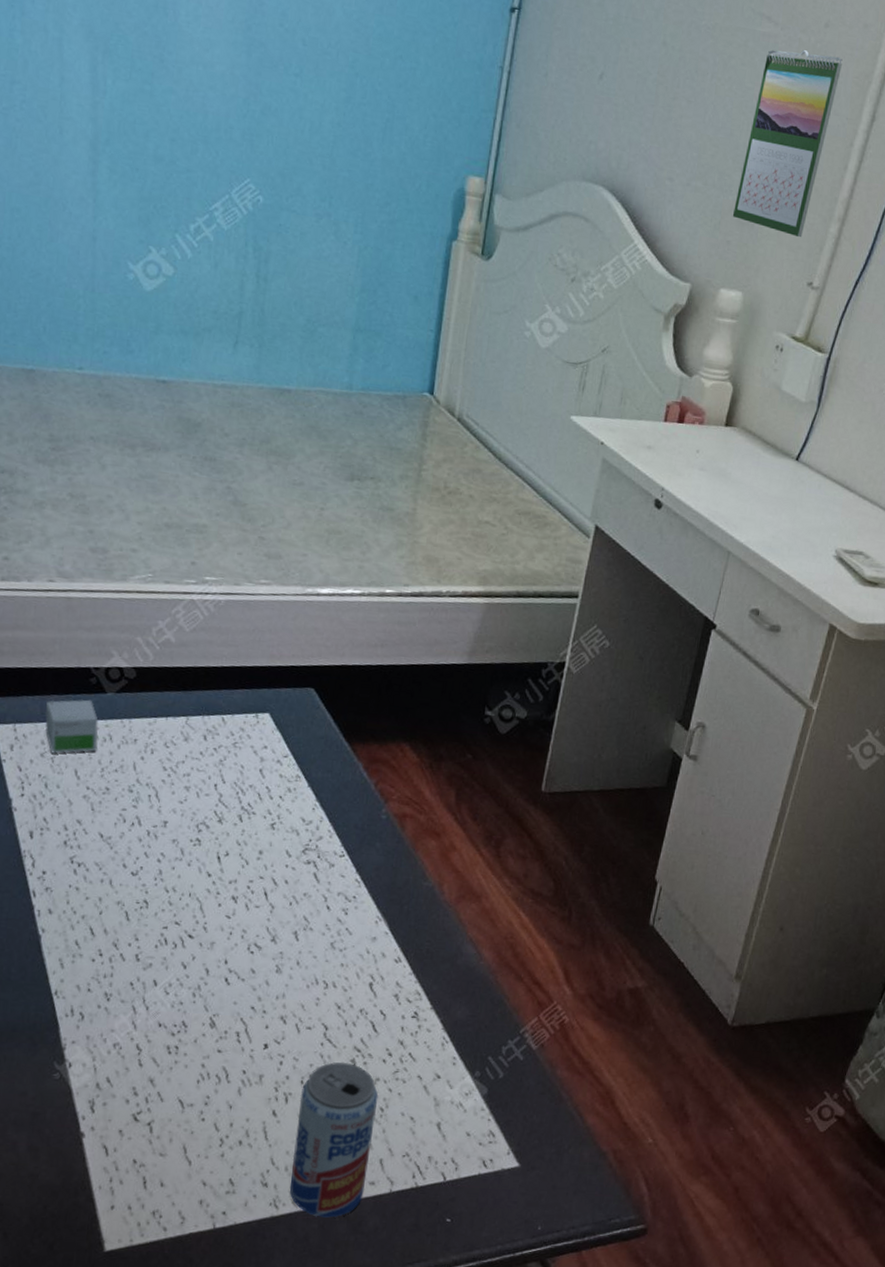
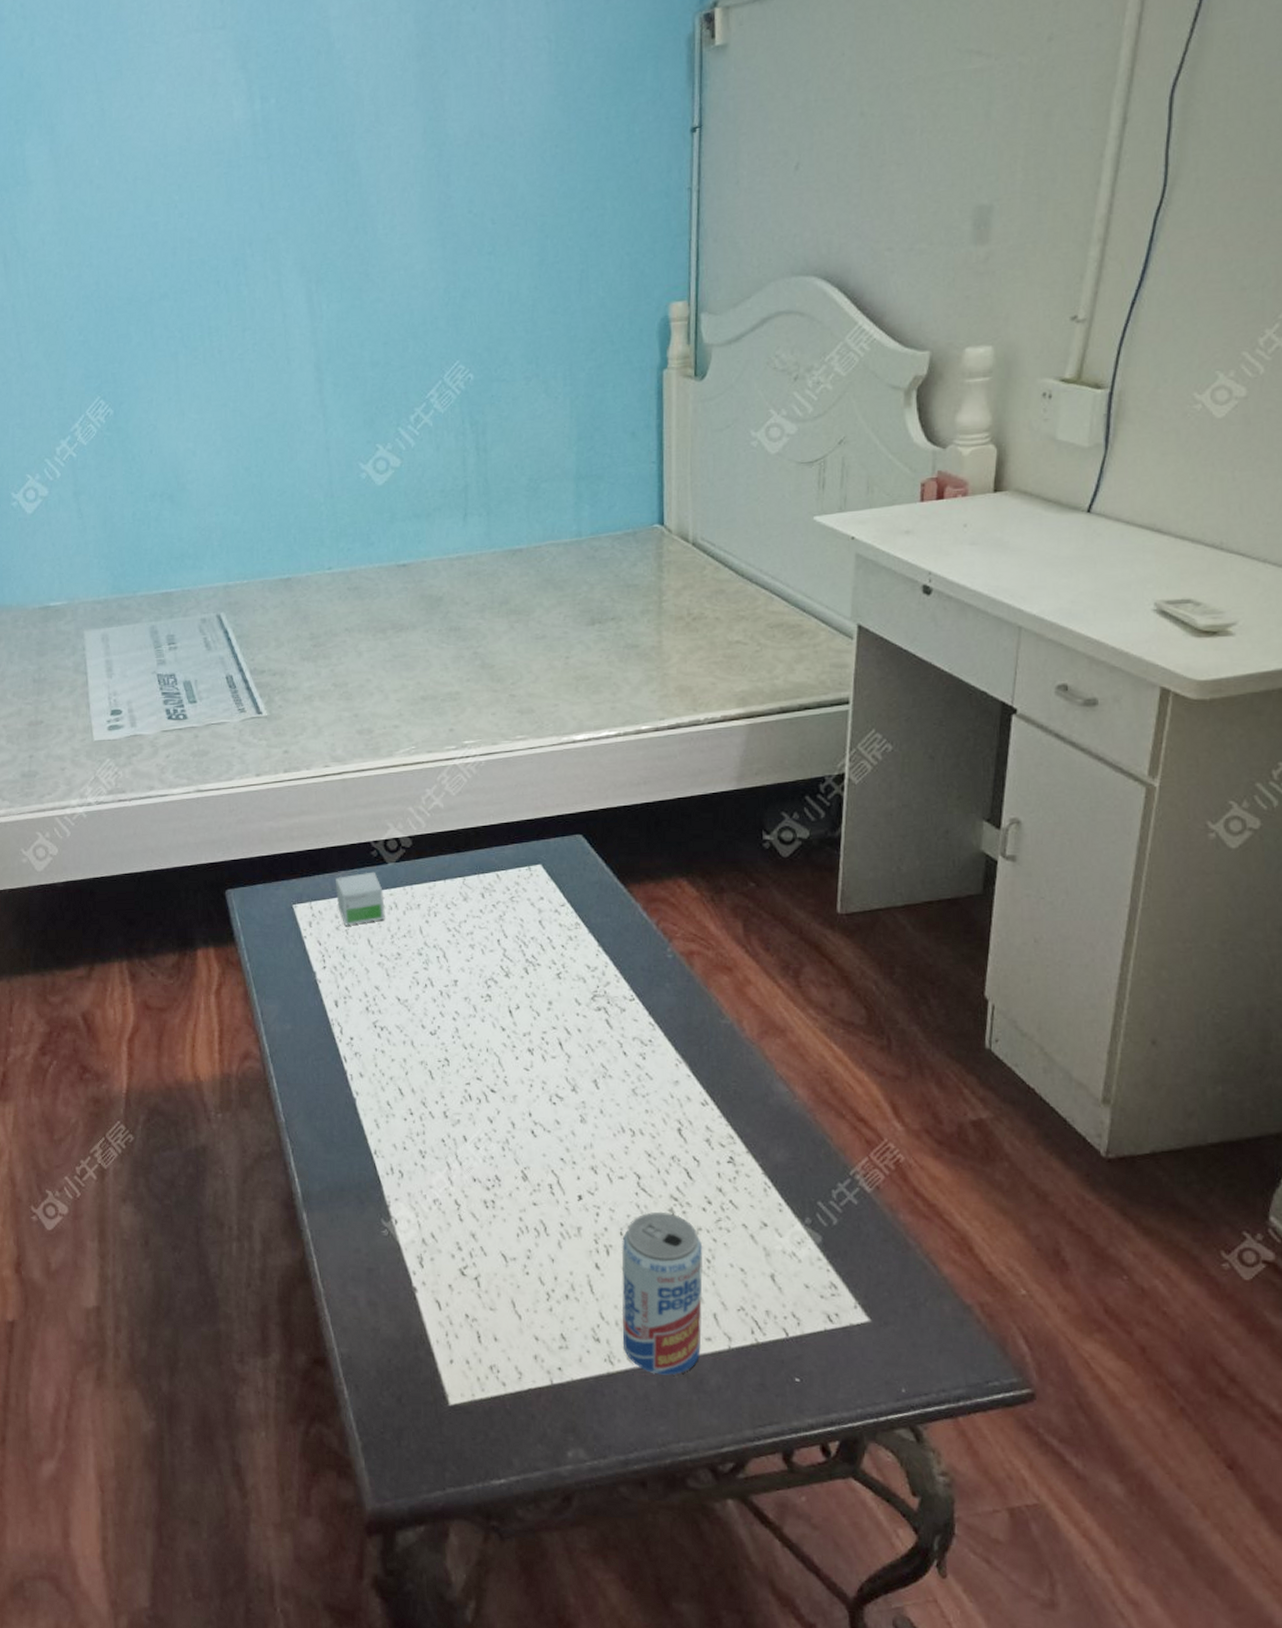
calendar: present [732,49,843,238] -> none [967,67,1076,272]

